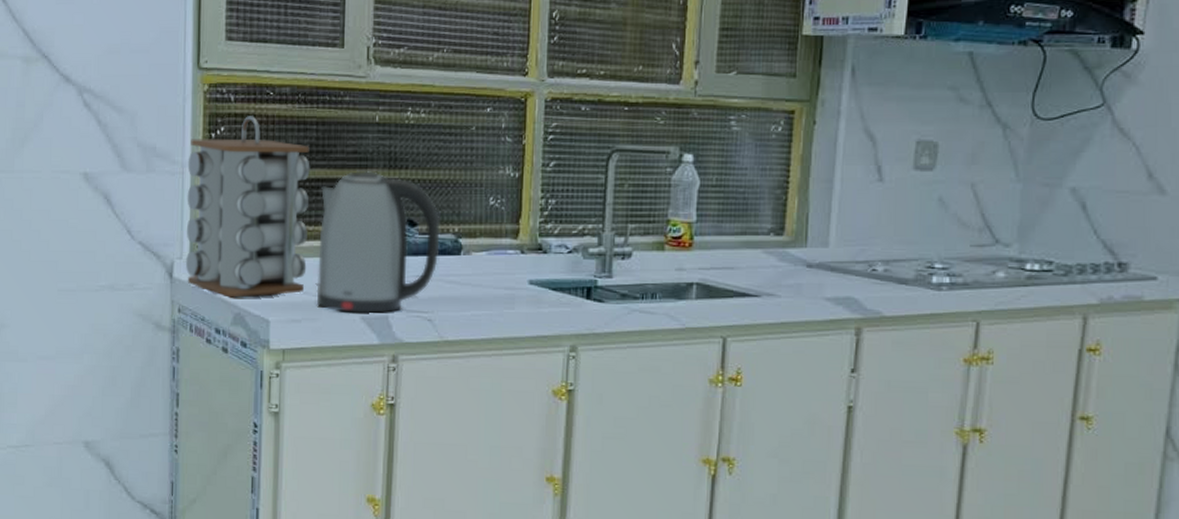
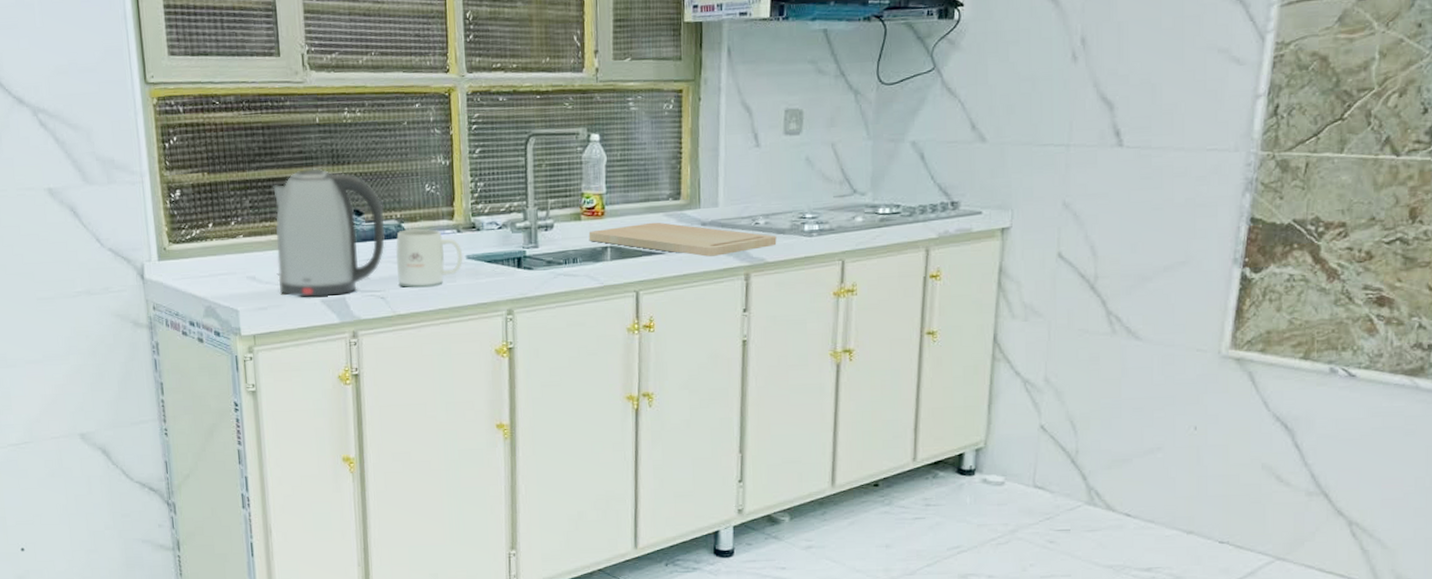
spice rack: present [186,116,310,297] -> none [146,124,267,292]
mug: none [449,246,525,314] -> present [395,229,463,289]
cutting board: none [672,259,897,304] -> present [588,222,777,257]

